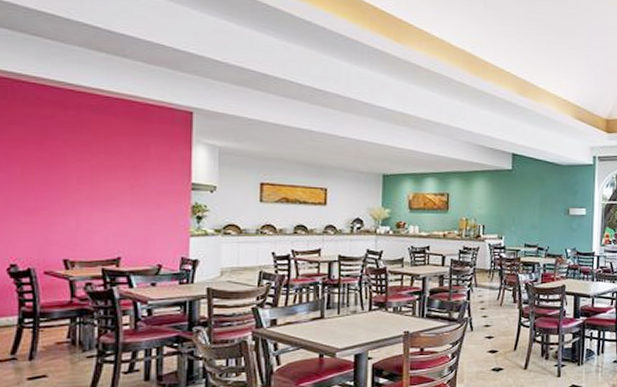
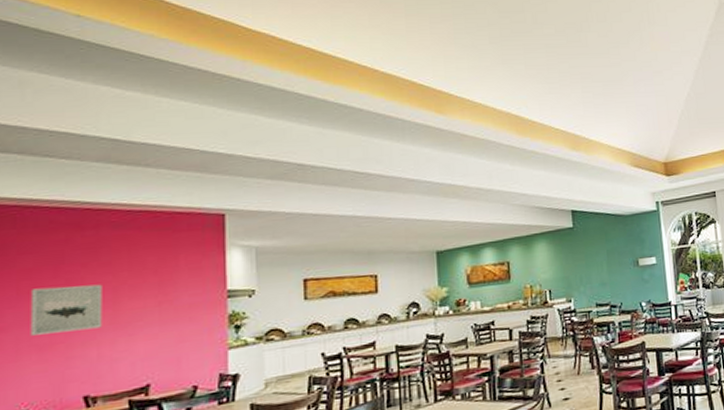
wall art: none [18,157,82,201] -> present [30,284,103,336]

